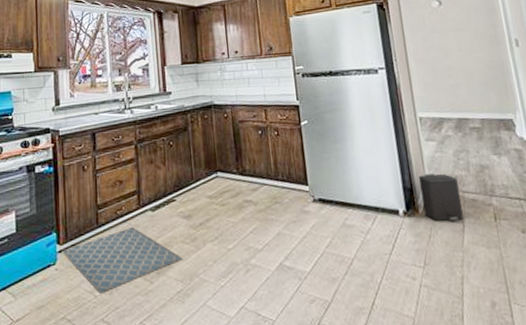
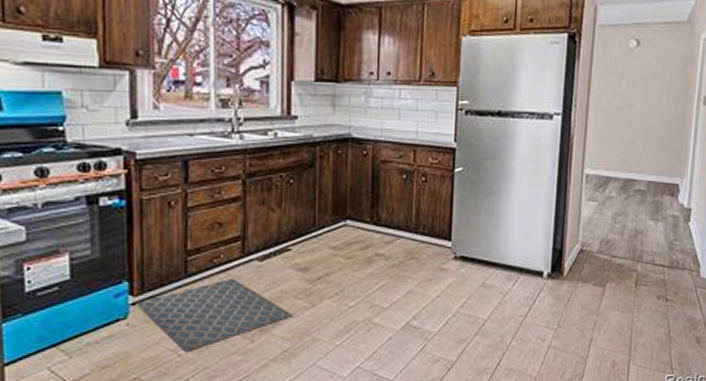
pedal bin: present [419,173,464,222] -> none [569,236,609,286]

